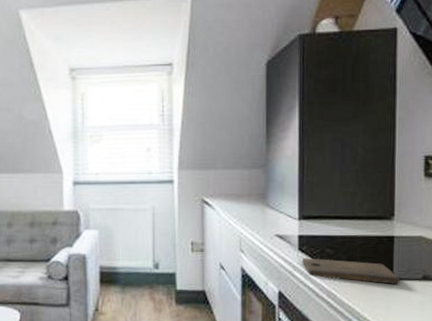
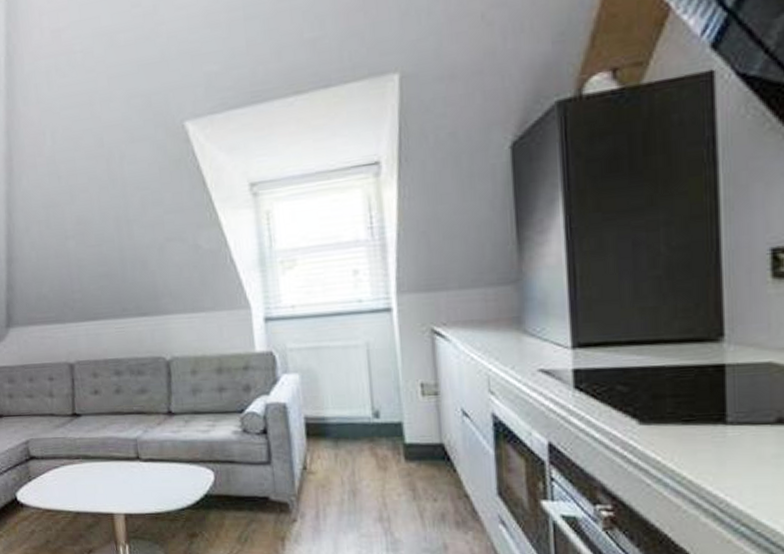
cutting board: present [301,258,400,284] -> none [580,398,738,431]

